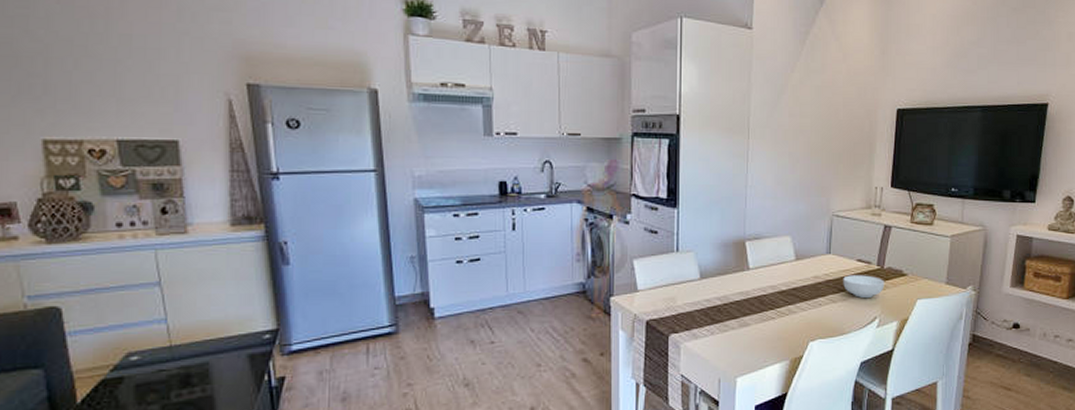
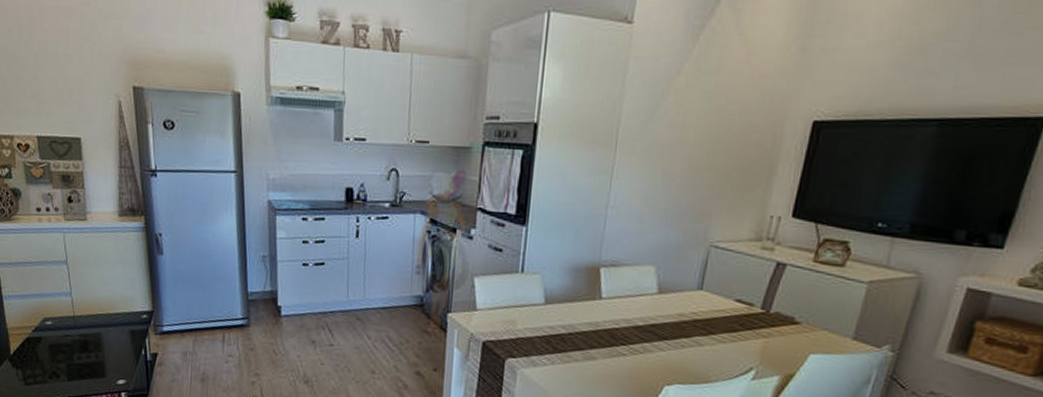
cereal bowl: present [843,275,885,298] -> none [714,316,769,345]

